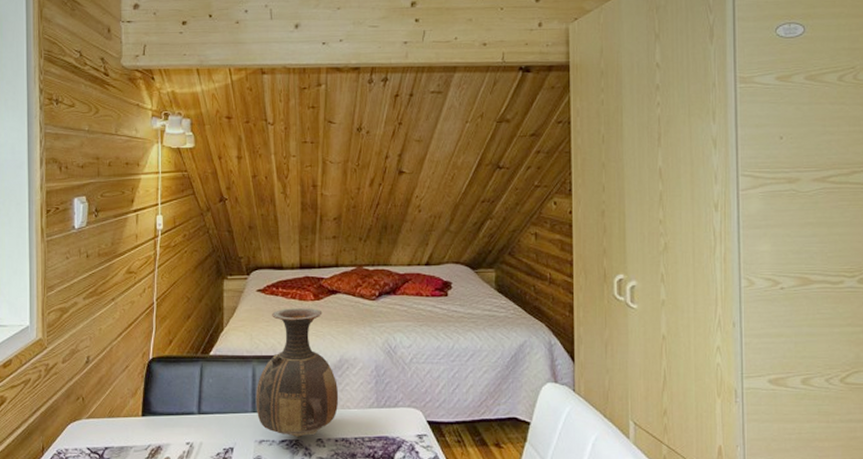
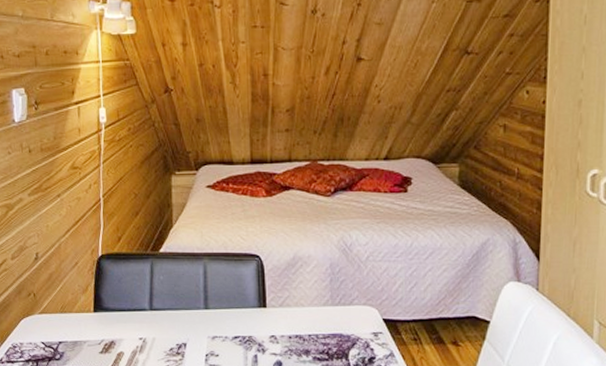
vase: present [255,308,339,437] -> none [207,205,293,334]

